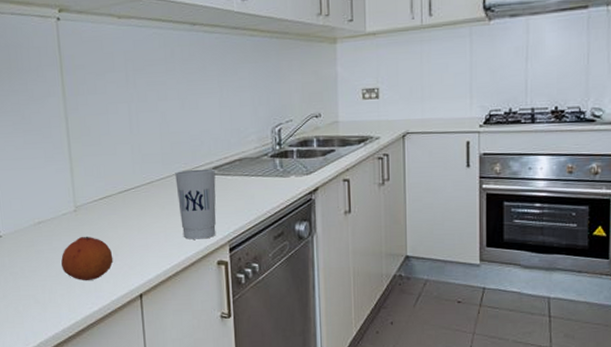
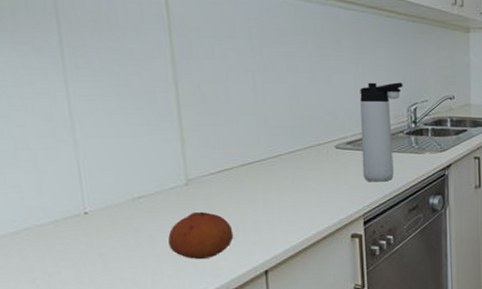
cup: present [175,169,216,240] -> none [306,143,351,214]
thermos bottle: none [224,103,267,208] -> present [360,82,403,182]

